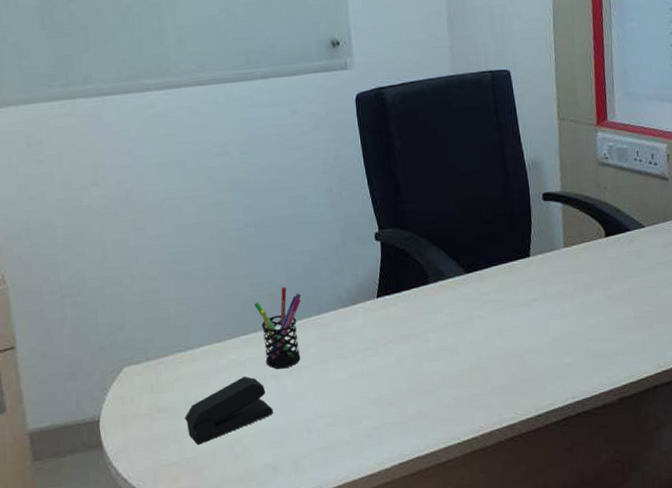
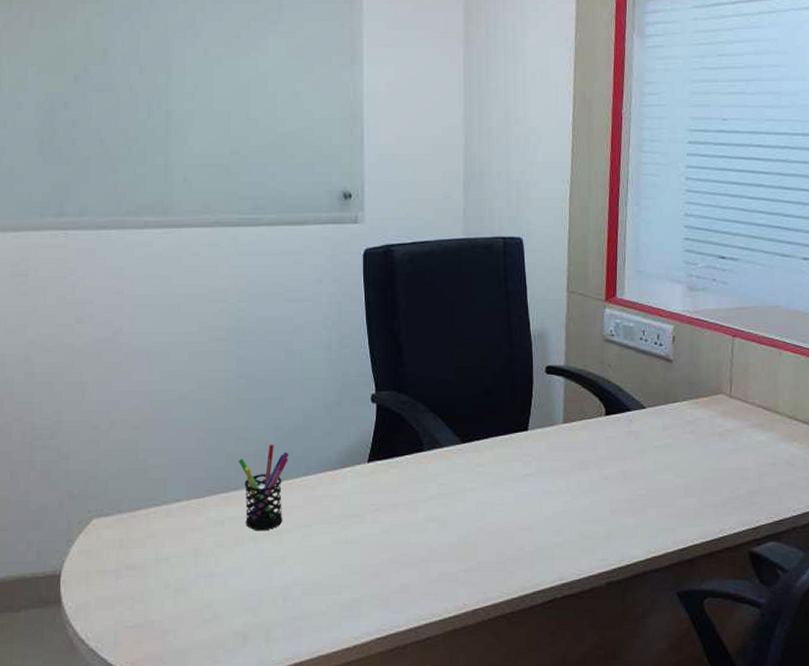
stapler: present [185,376,273,445] -> none [153,536,248,607]

